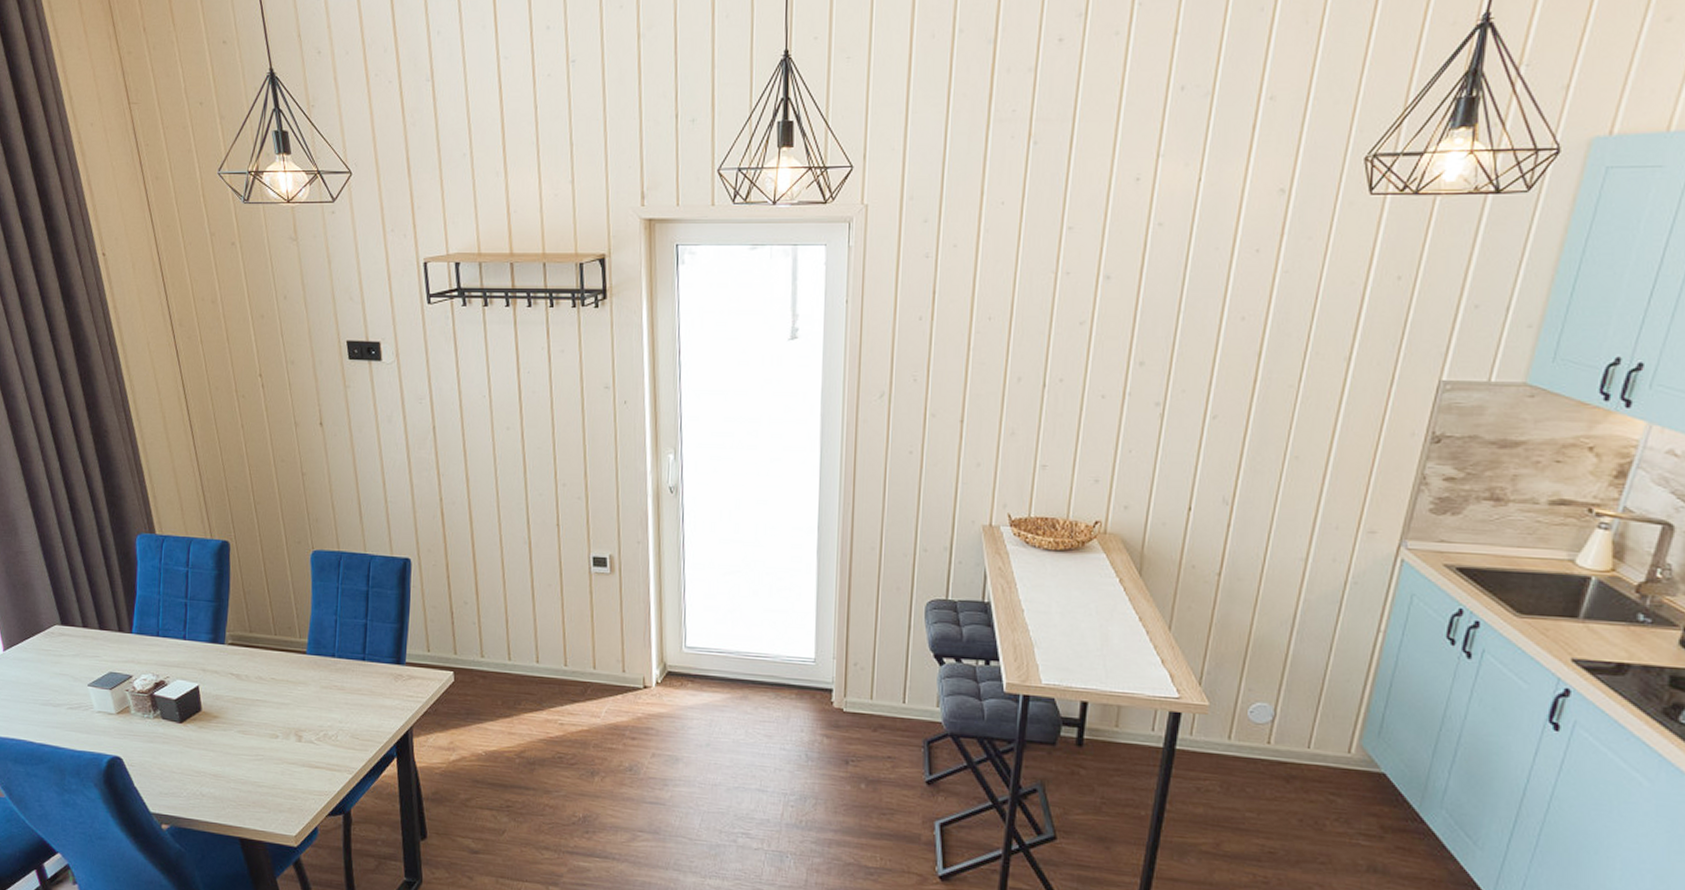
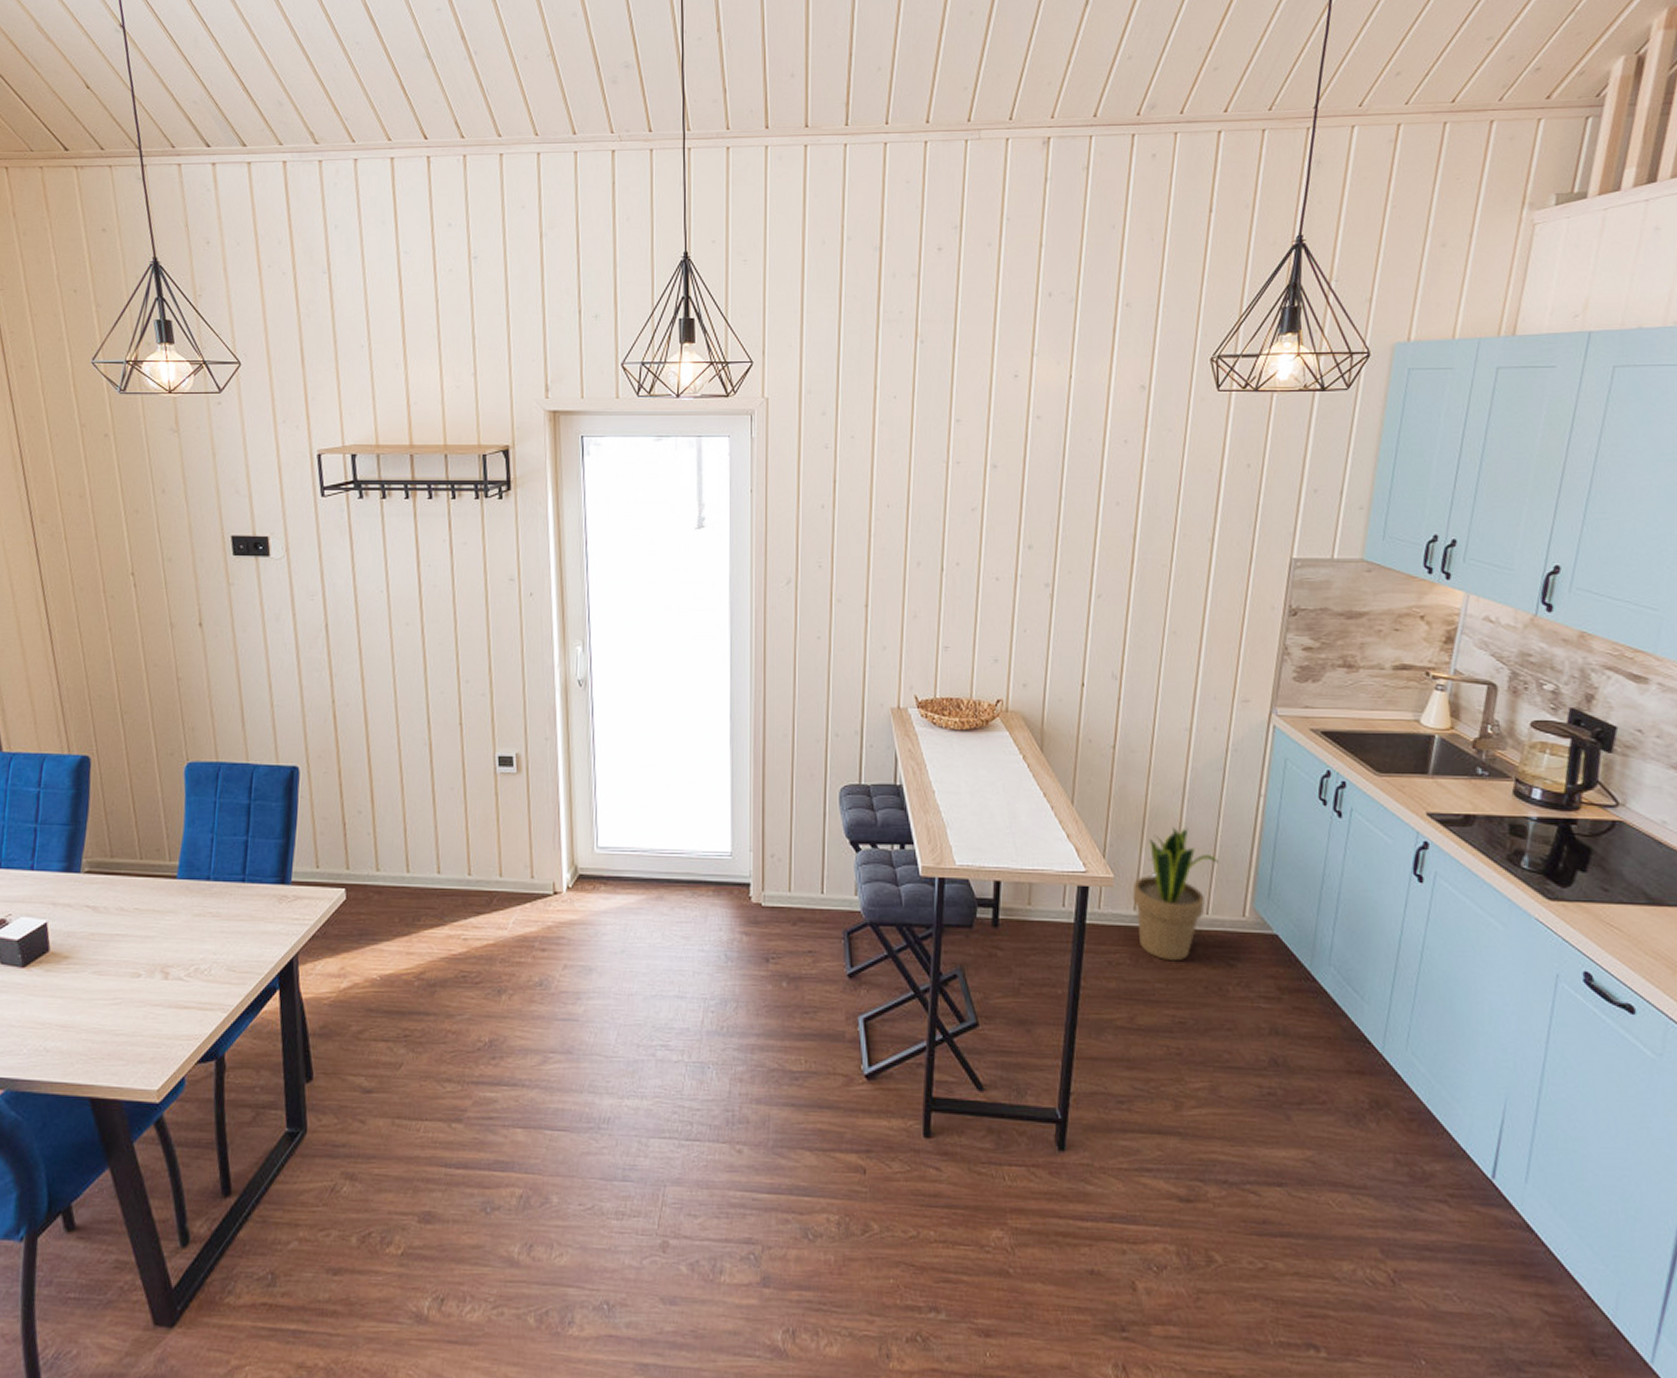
potted plant: none [1228,658,1326,793] -> present [1132,827,1218,961]

